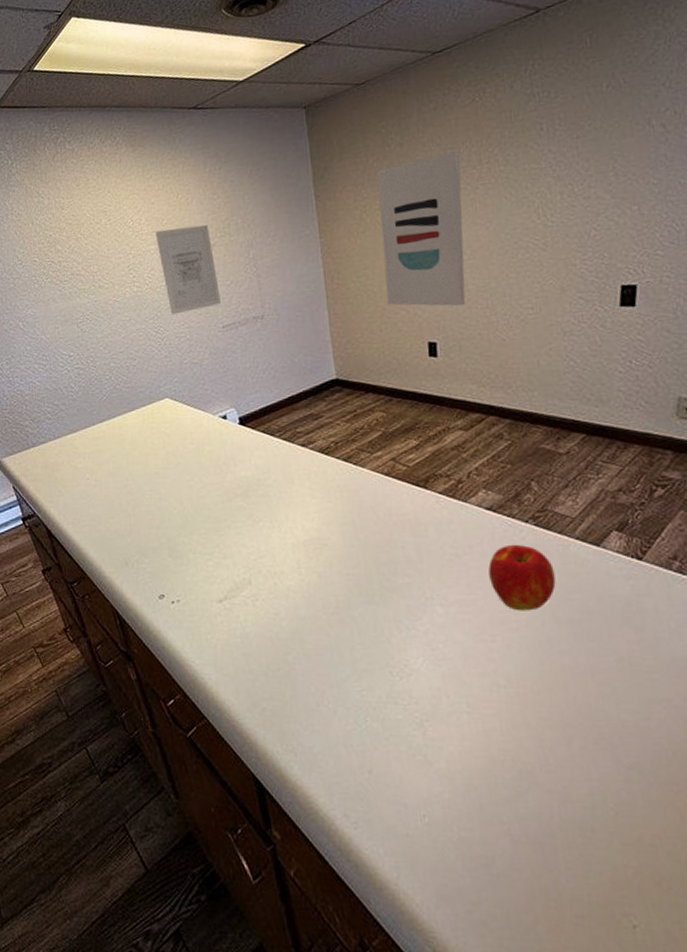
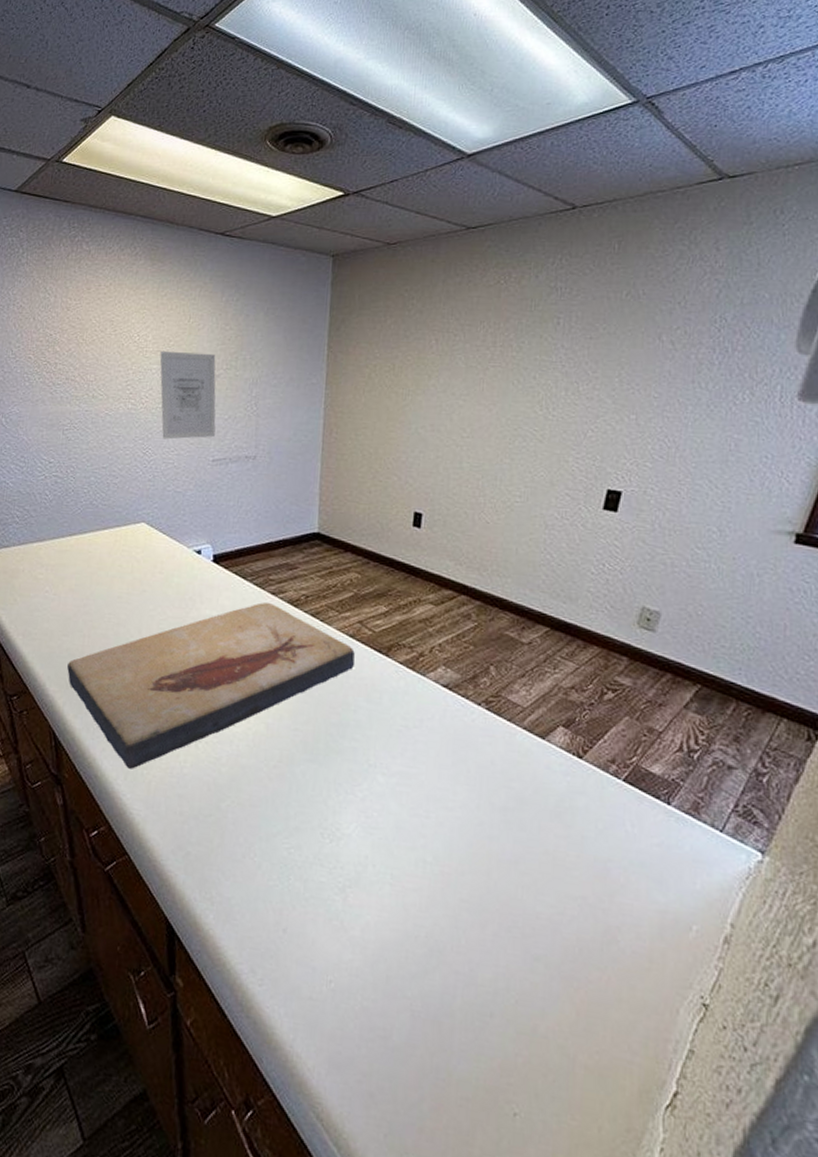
fish fossil: none [119,455,396,636] -> present [67,602,356,769]
wall art: present [377,151,466,307] -> none [382,329,477,482]
apple: present [488,544,556,611] -> none [434,724,498,793]

